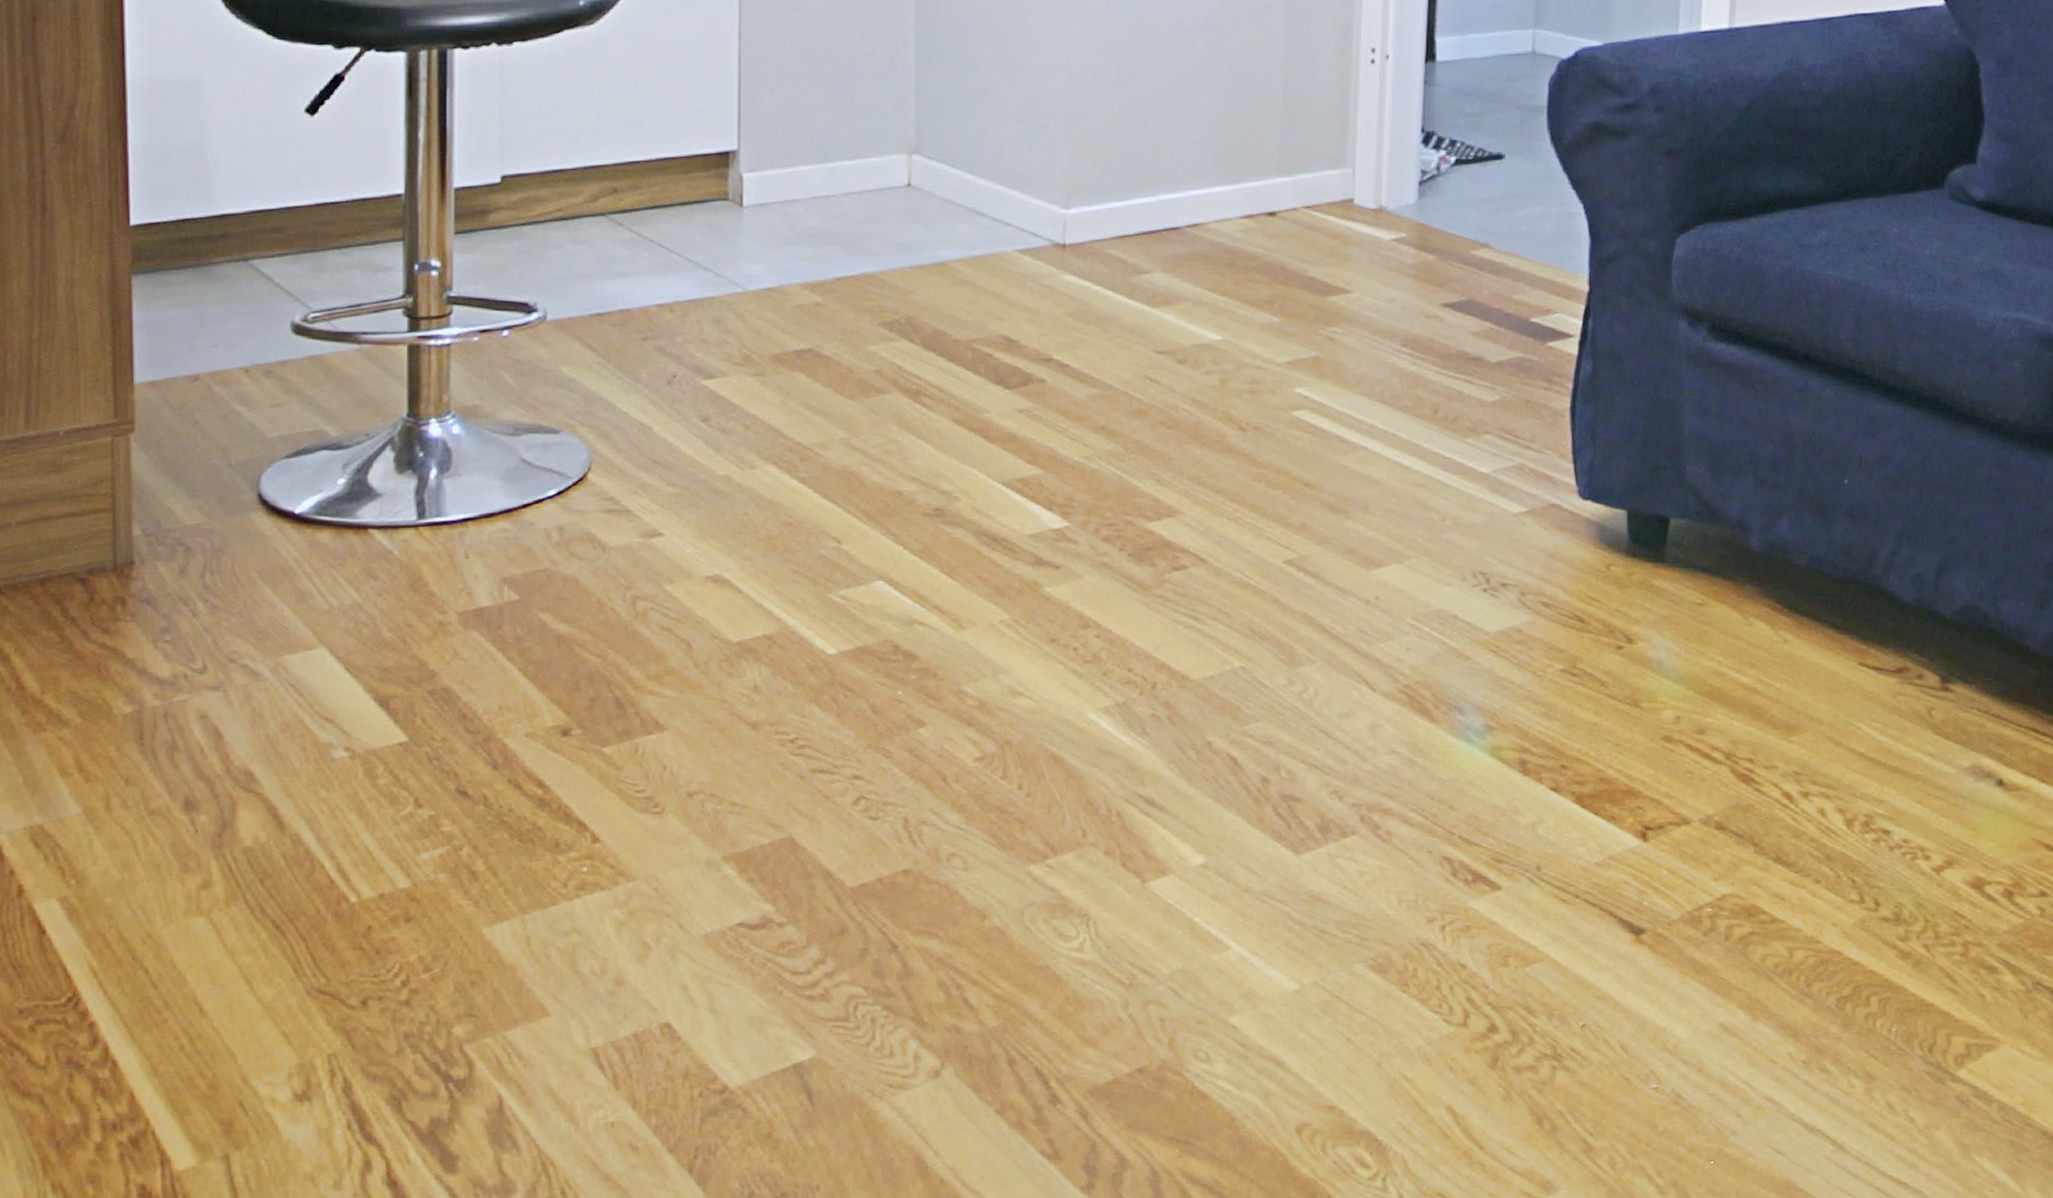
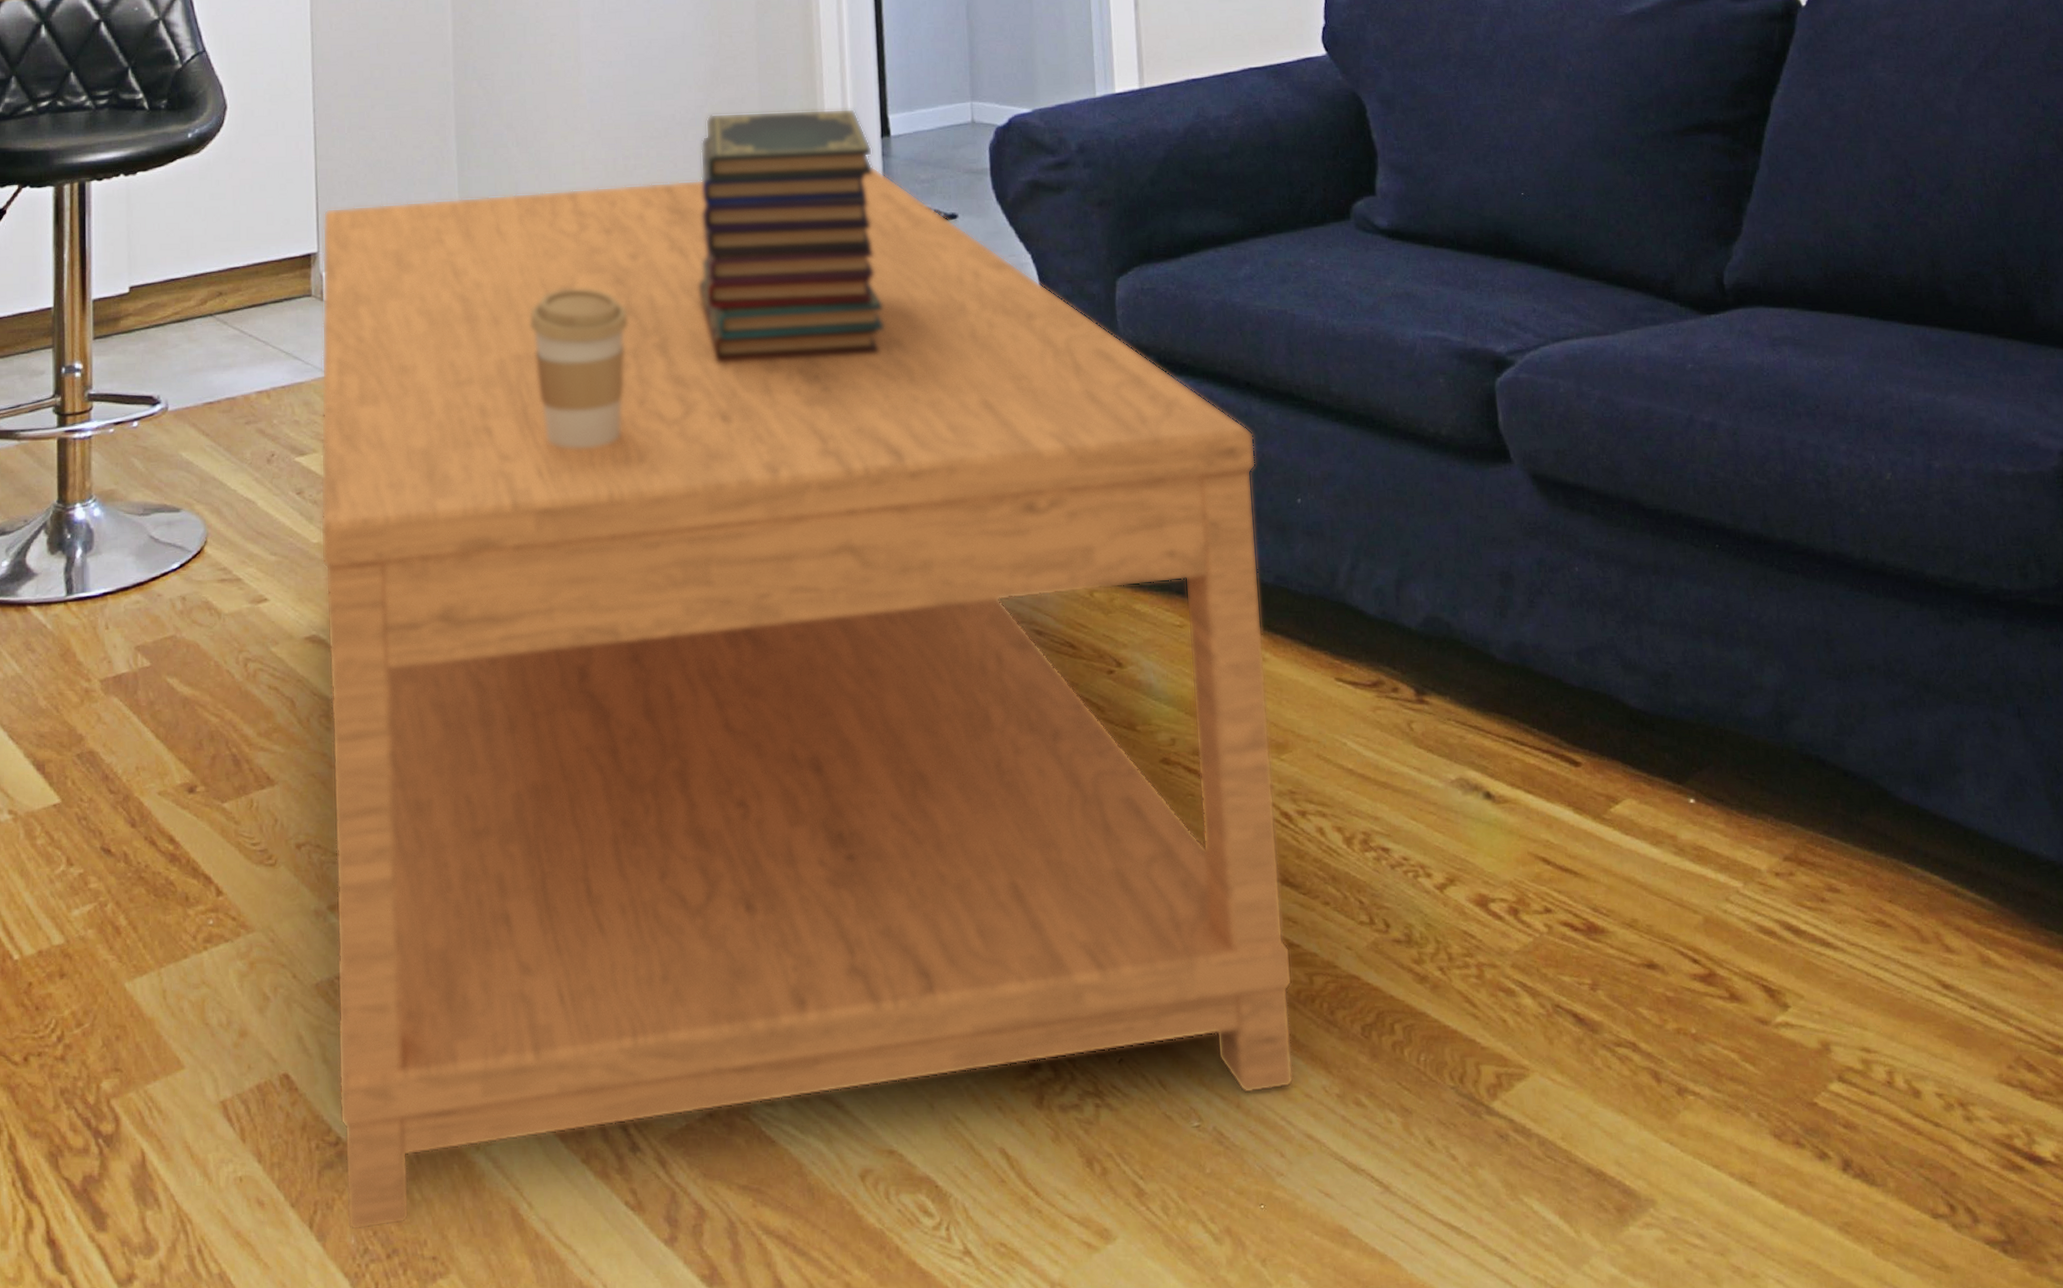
coffee table: none [727,95,1807,1176] -> present [320,167,1294,1231]
coffee cup: none [992,211,1109,388] -> present [530,289,628,449]
book stack: none [1195,21,1414,303] -> present [698,108,883,363]

